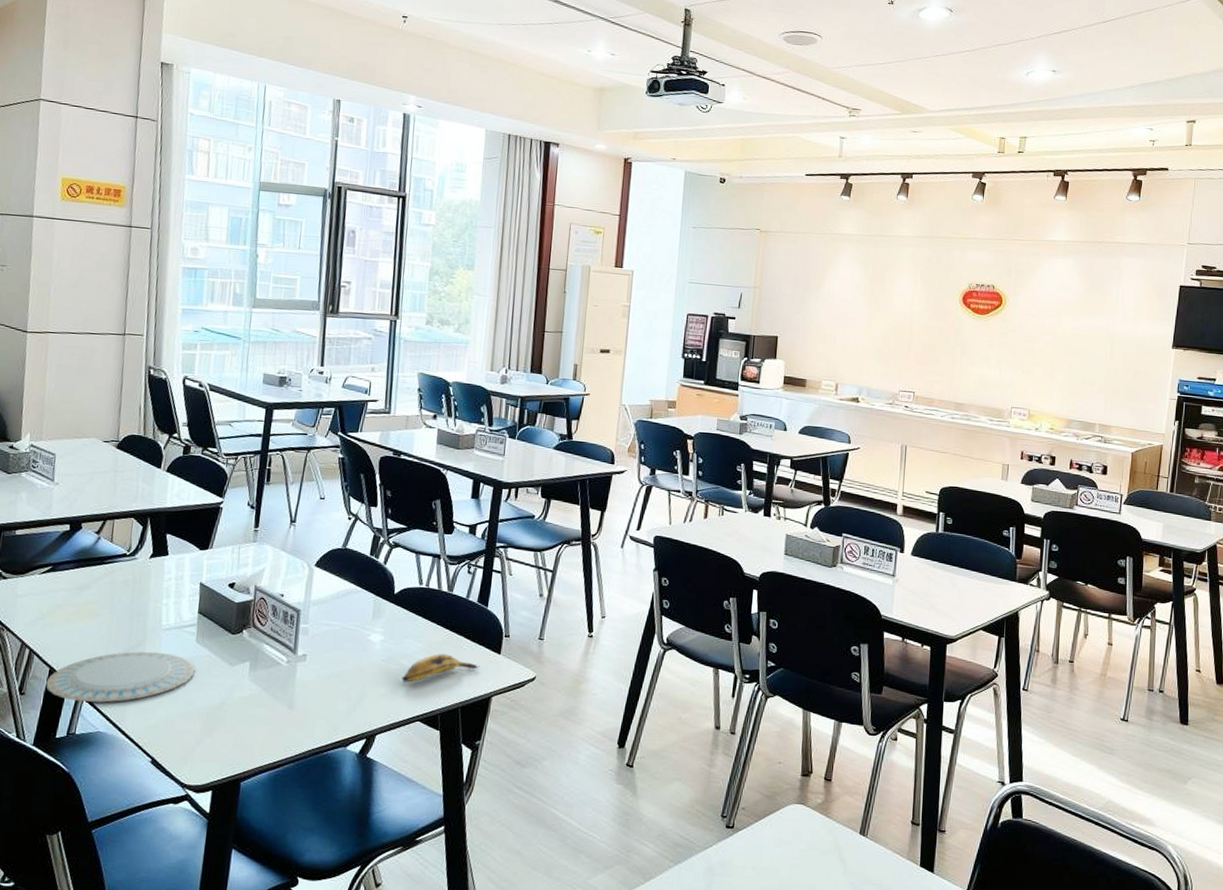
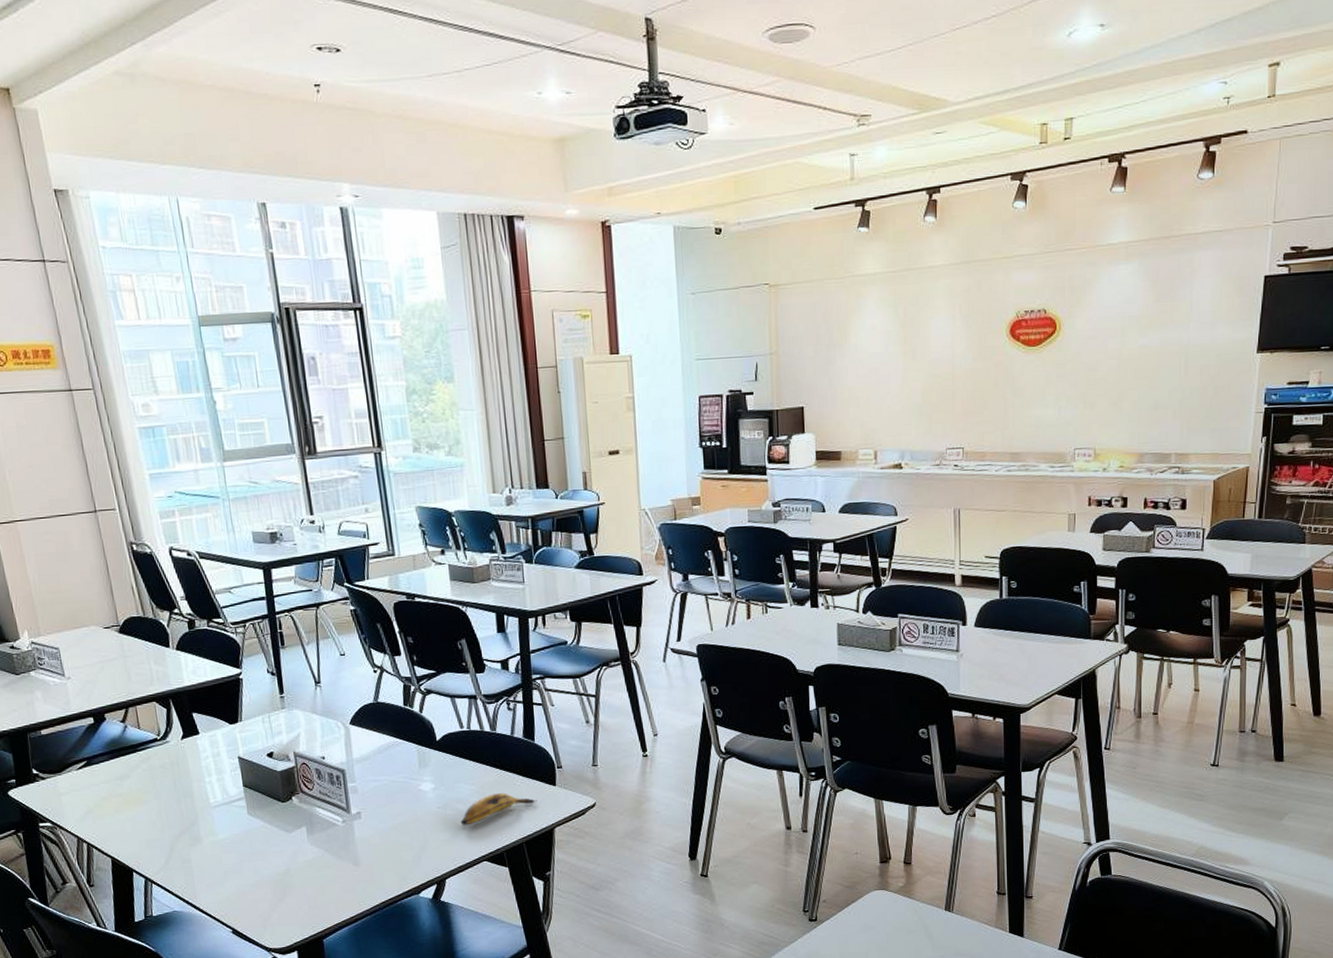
plate: present [46,651,195,703] -> none [111,829,254,886]

